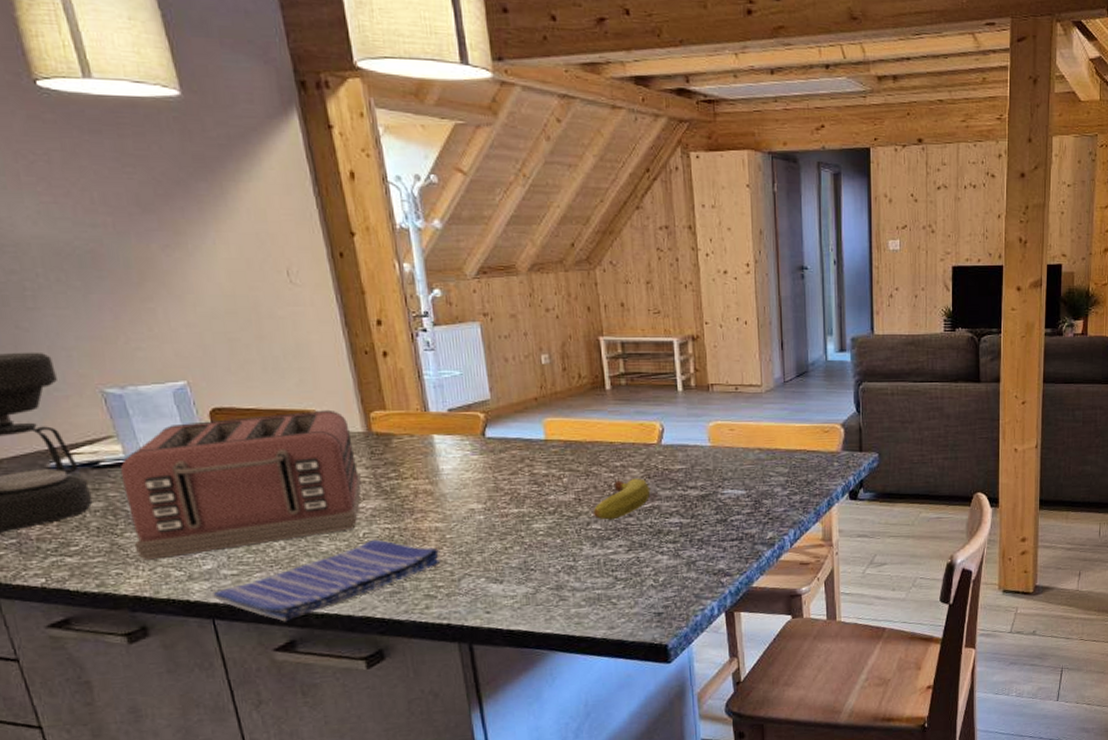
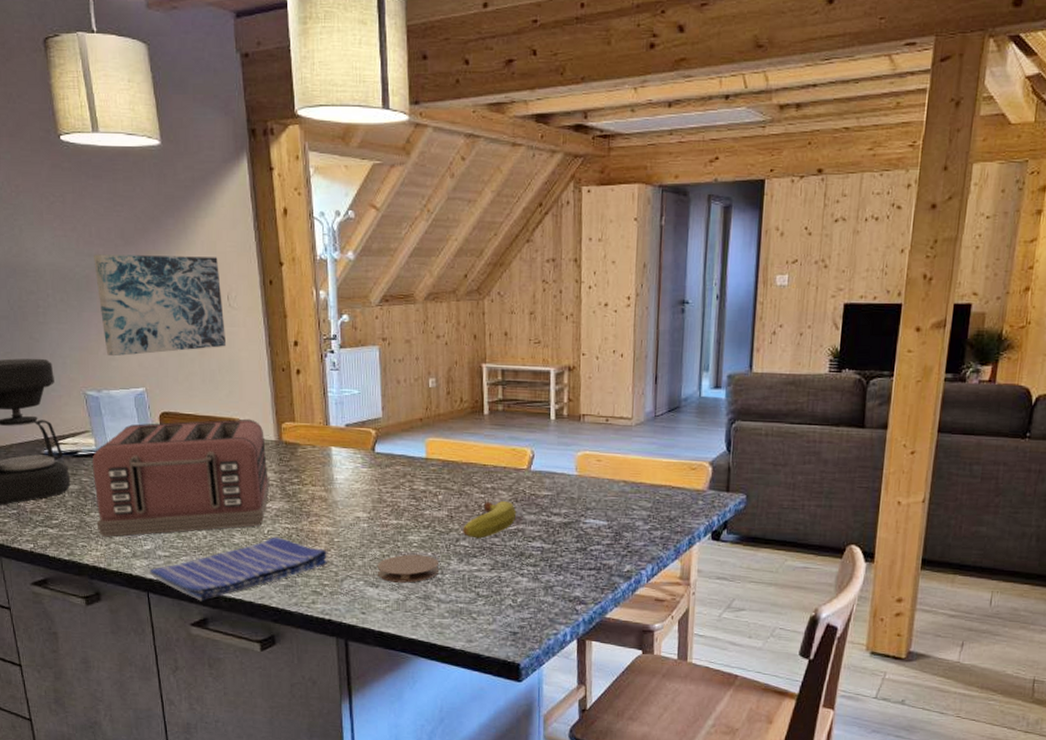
wall art: none [99,224,291,346] -> present [94,254,227,357]
coaster: none [499,543,571,576] -> present [377,554,440,583]

